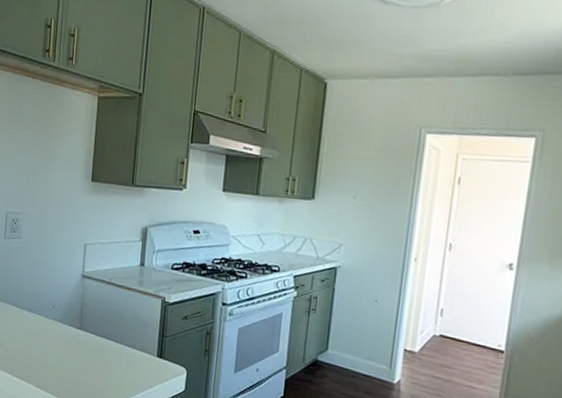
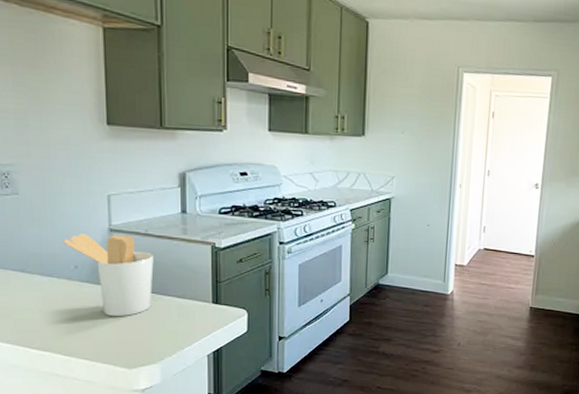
utensil holder: none [47,277,113,358] -> present [63,234,154,317]

